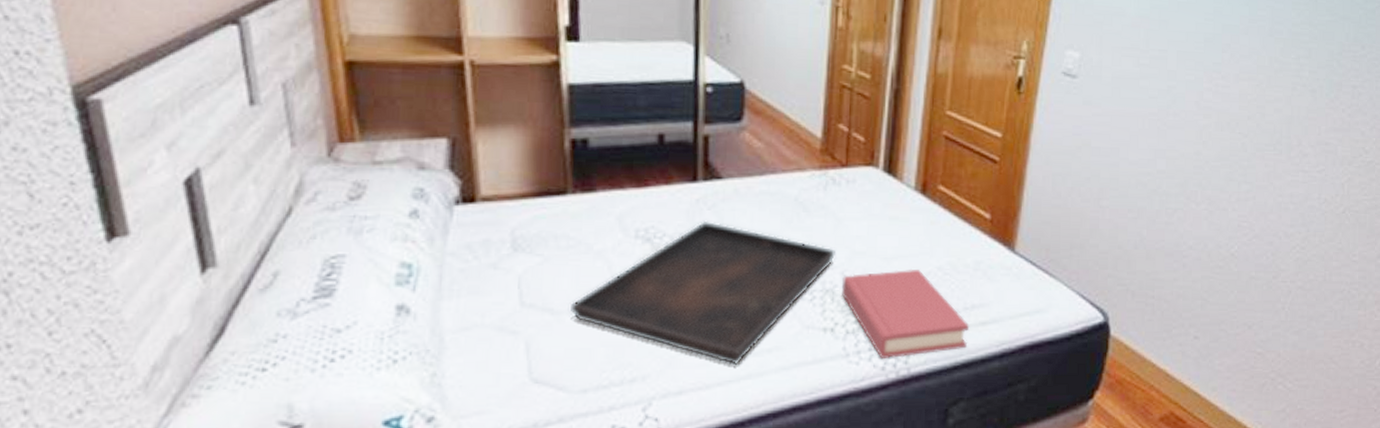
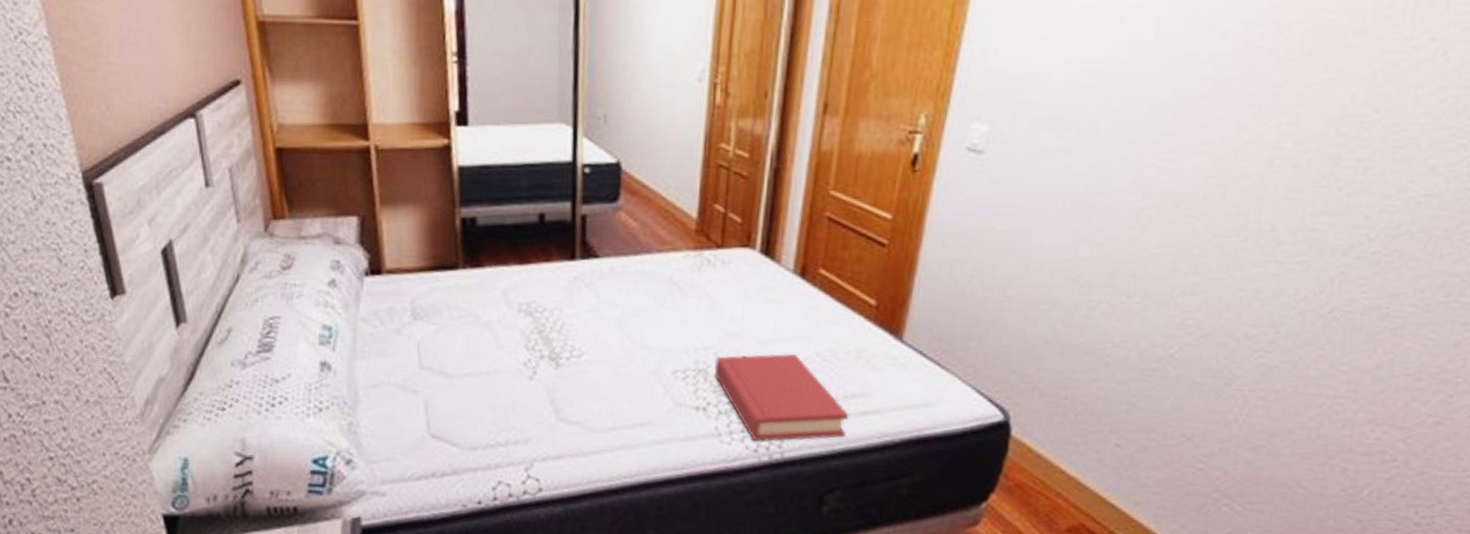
serving tray: present [571,220,835,365] -> none [462,297,709,436]

